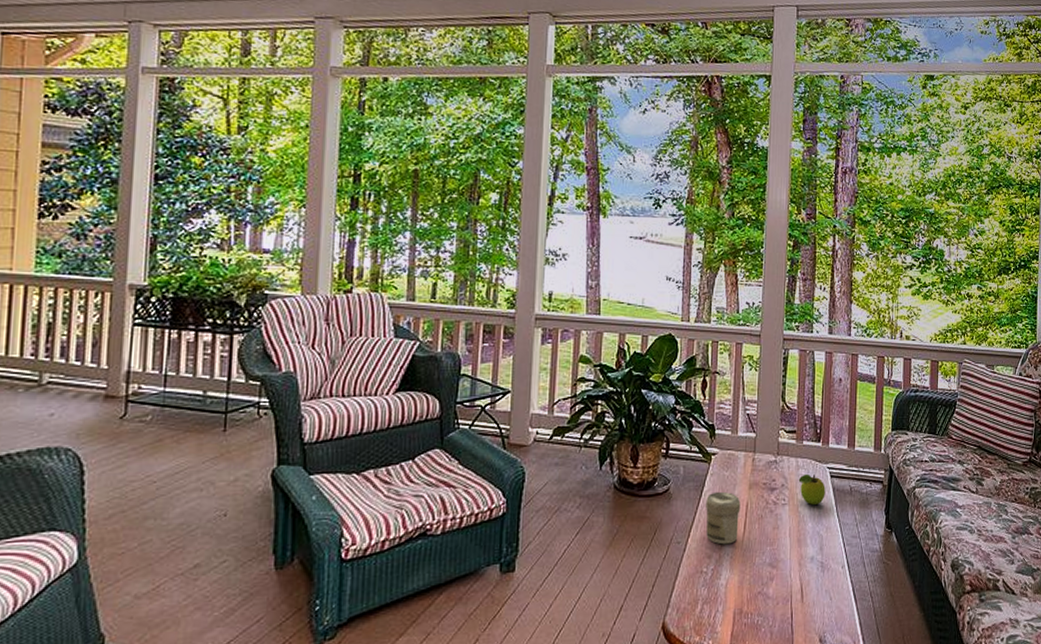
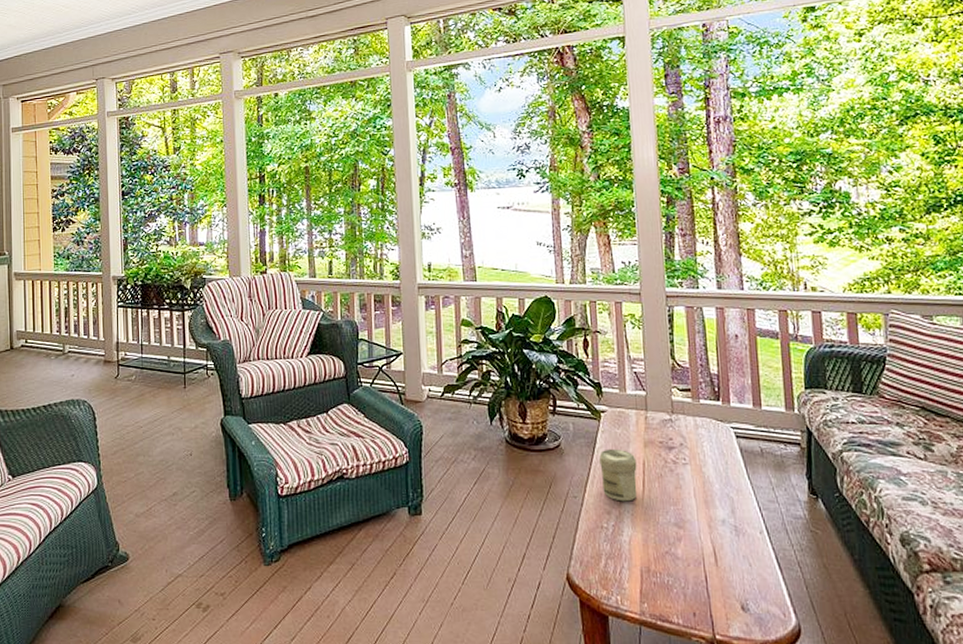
fruit: present [798,473,826,505] -> none [698,433,732,465]

